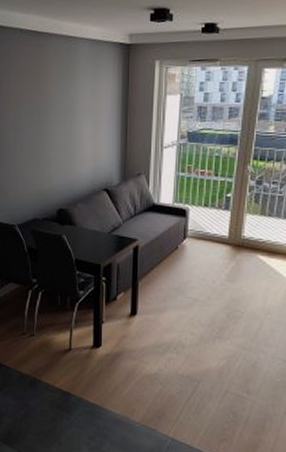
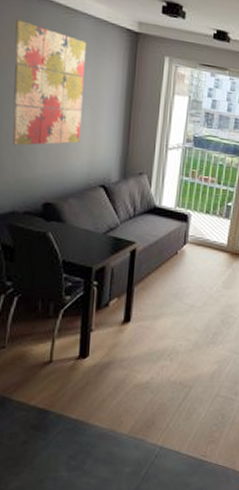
wall art: none [30,56,85,163] -> present [13,19,86,146]

